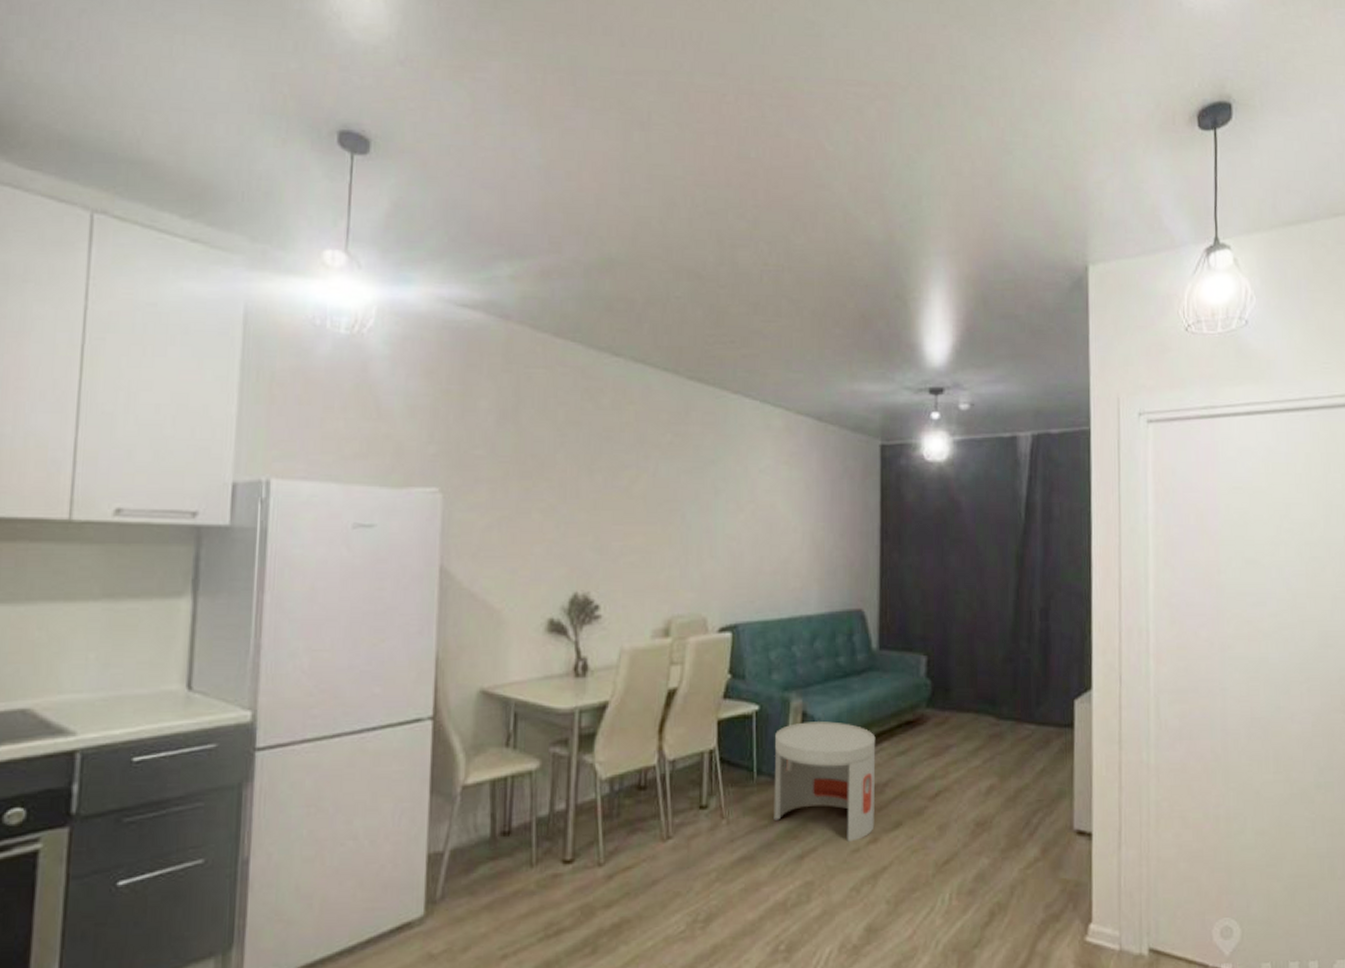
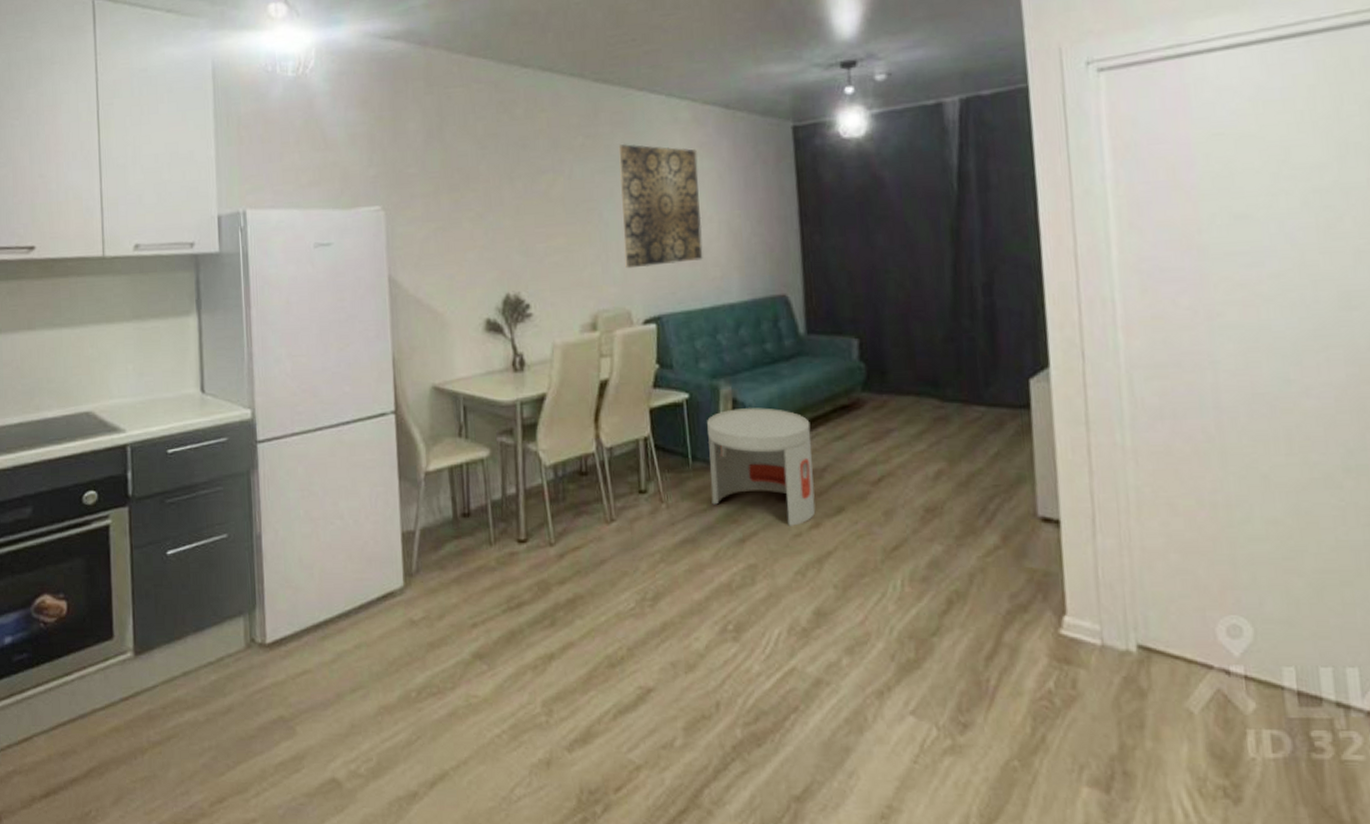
wall art: none [705,445,787,574] -> present [618,143,703,269]

